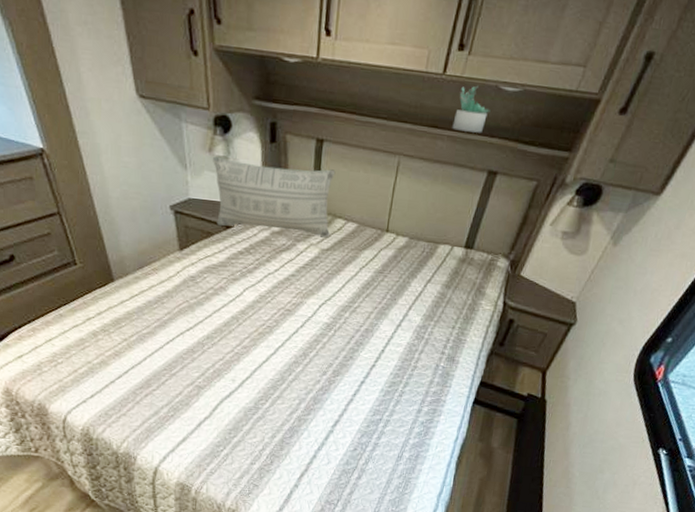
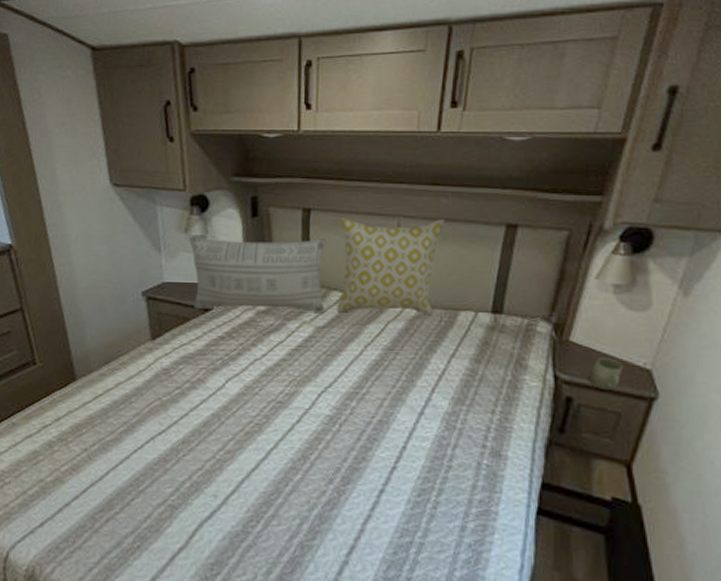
pillow: none [339,151,439,245] -> present [337,218,445,314]
succulent plant: present [452,85,491,133] -> none [456,138,498,186]
mug: none [528,290,556,316] -> present [588,358,623,390]

